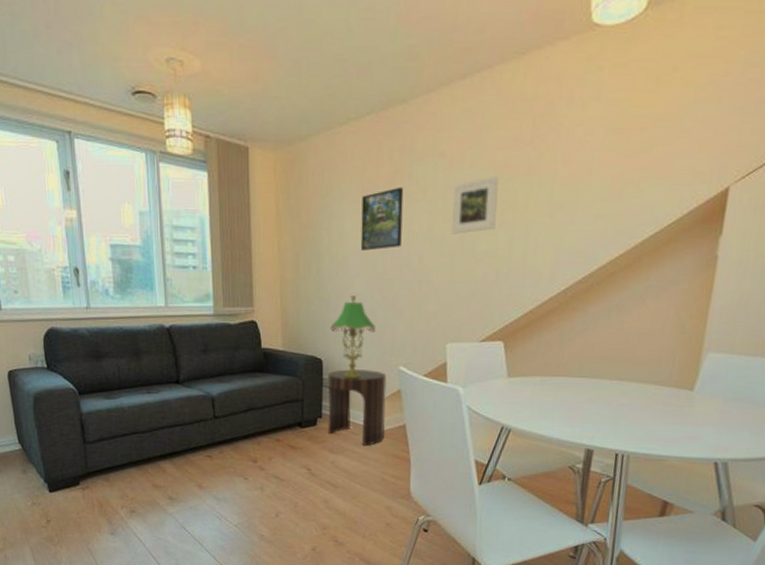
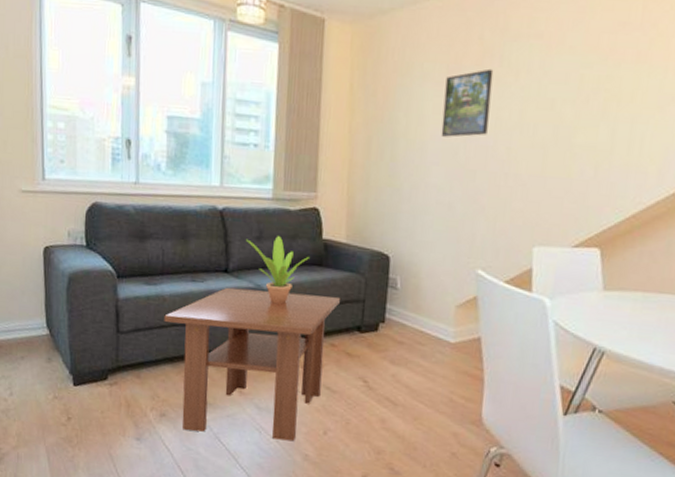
coffee table: none [125,396,281,525] -> present [164,287,340,442]
potted plant: none [193,348,251,409] -> present [246,236,309,305]
side table: present [327,369,387,446] -> none [390,269,462,359]
table lamp: present [330,296,375,378] -> none [401,186,453,280]
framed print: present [451,176,499,234] -> none [545,62,602,124]

